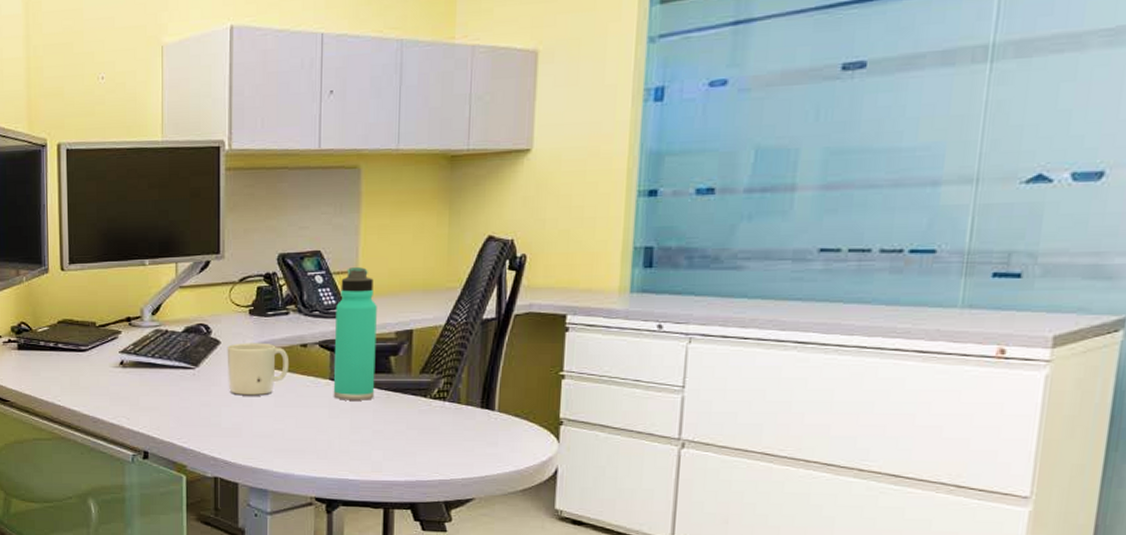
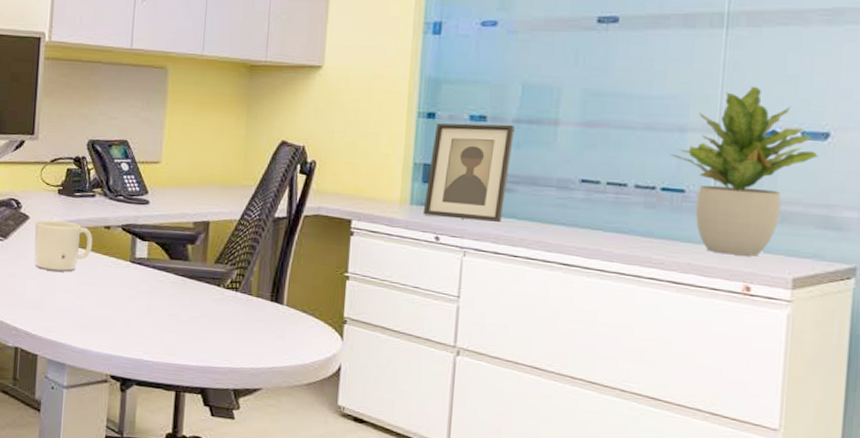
thermos bottle: present [333,267,377,401] -> none [132,158,178,285]
picture frame: none [644,195,747,304] -> present [422,123,516,223]
potted plant: none [920,126,1090,316] -> present [670,86,819,257]

